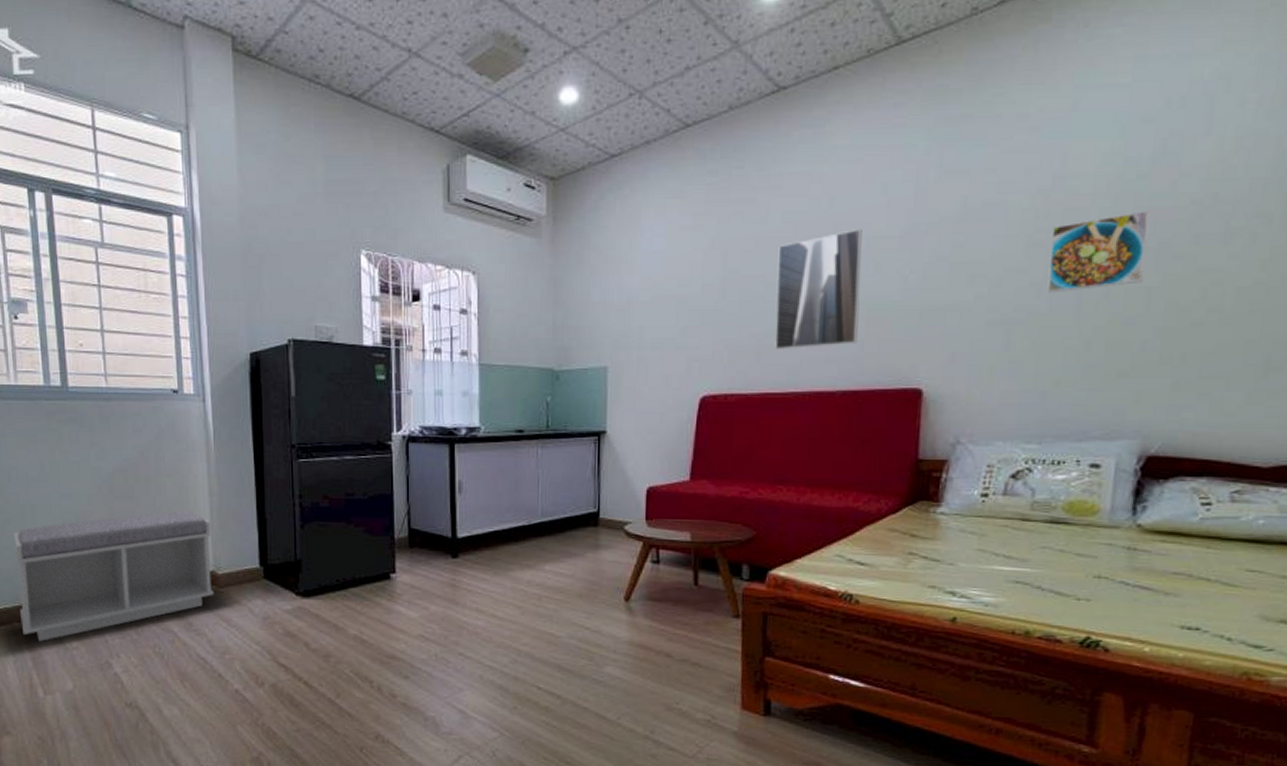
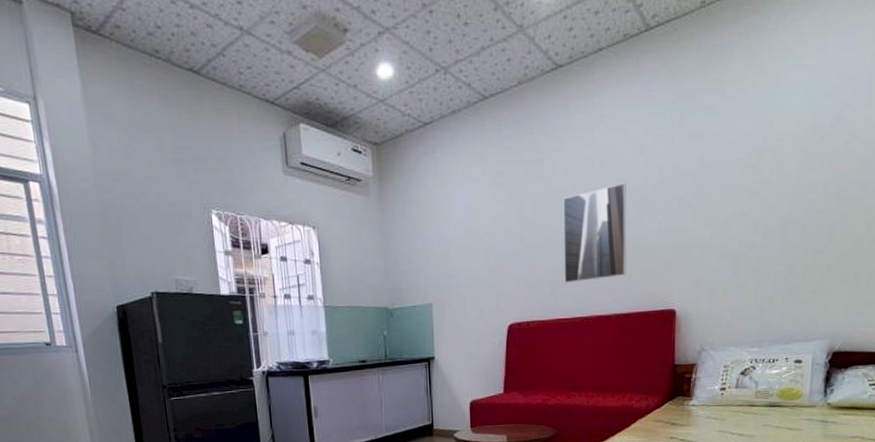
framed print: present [1047,210,1150,294] -> none [762,164,831,231]

